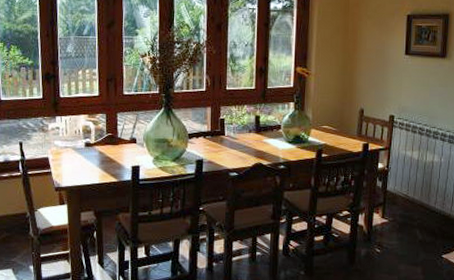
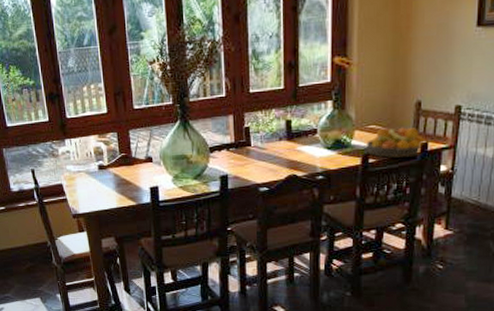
fruit bowl: none [320,129,367,154] -> present [366,127,425,158]

